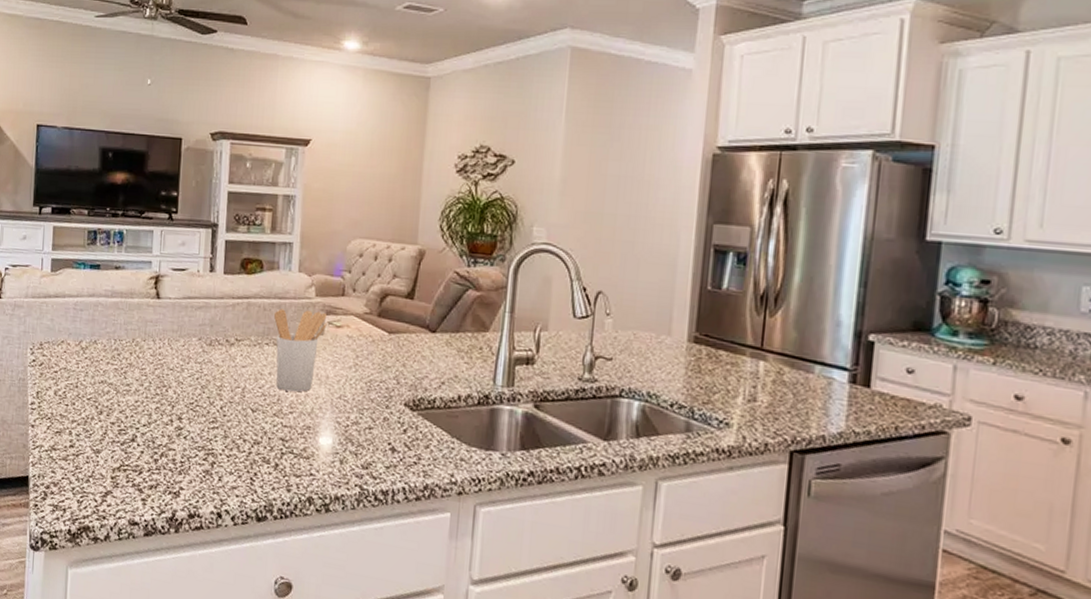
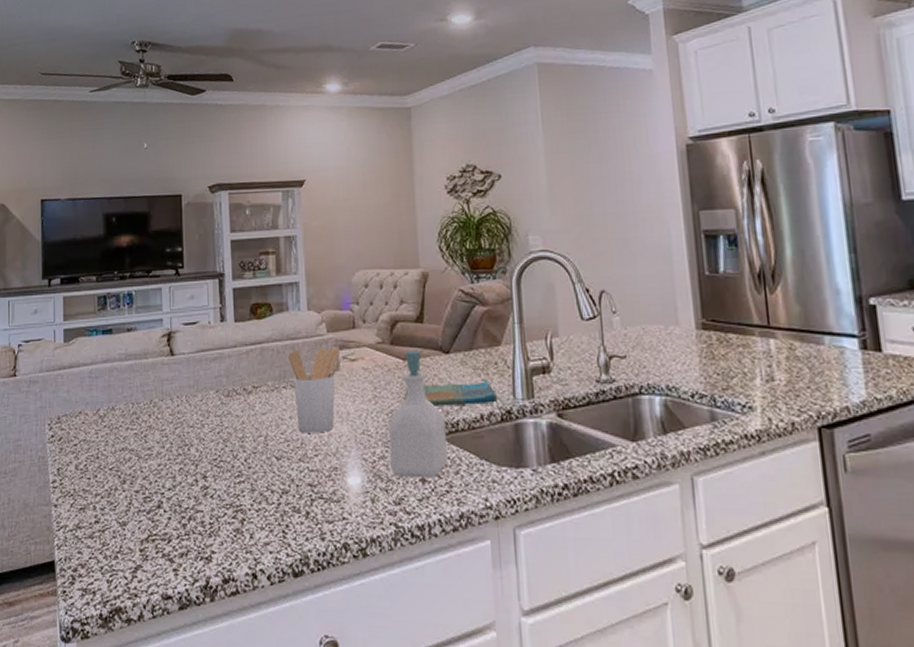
soap bottle: none [363,325,422,449] -> present [389,351,448,479]
dish towel: none [387,360,477,386] -> present [406,381,497,406]

